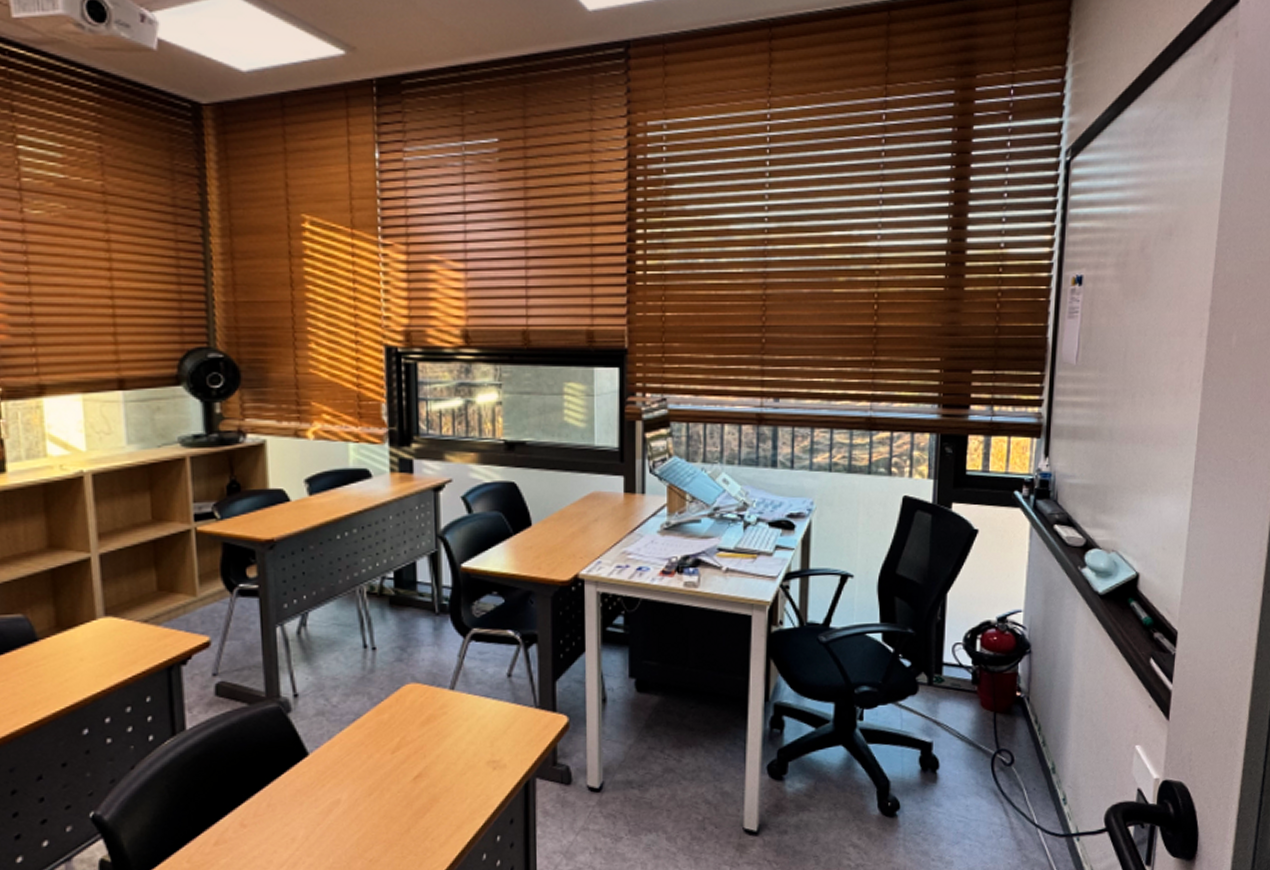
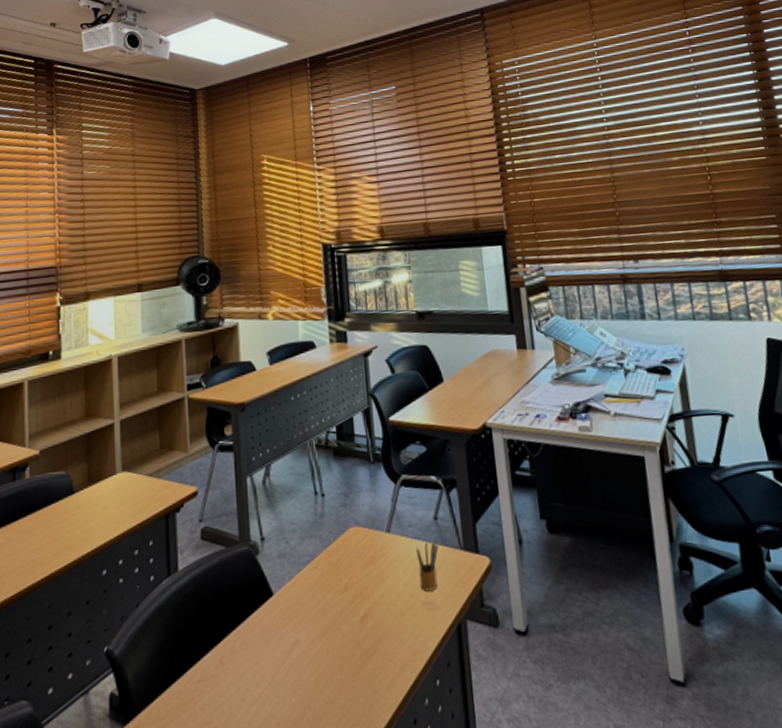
pencil box: none [483,695,510,750] -> present [415,537,439,592]

